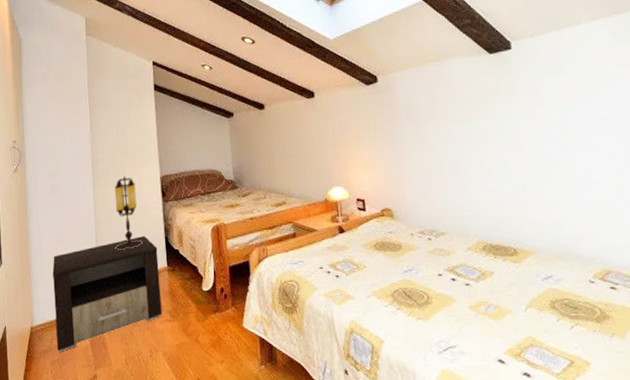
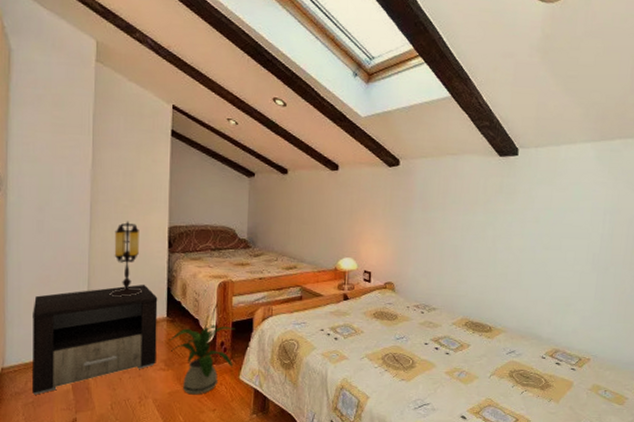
house plant: none [171,270,236,346] -> present [169,324,235,395]

